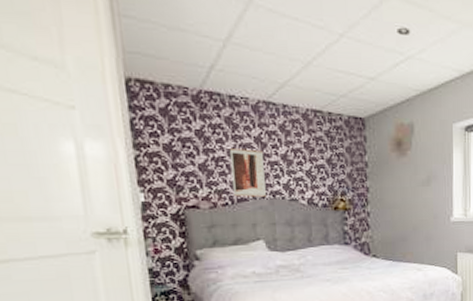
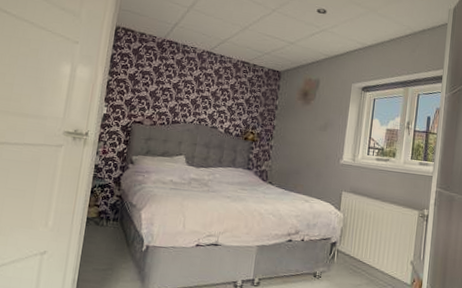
wall art: present [229,149,266,197] -> none [170,83,199,122]

